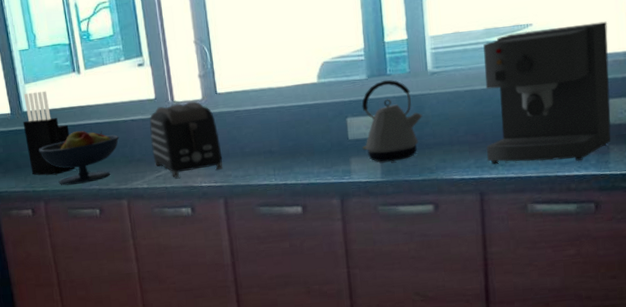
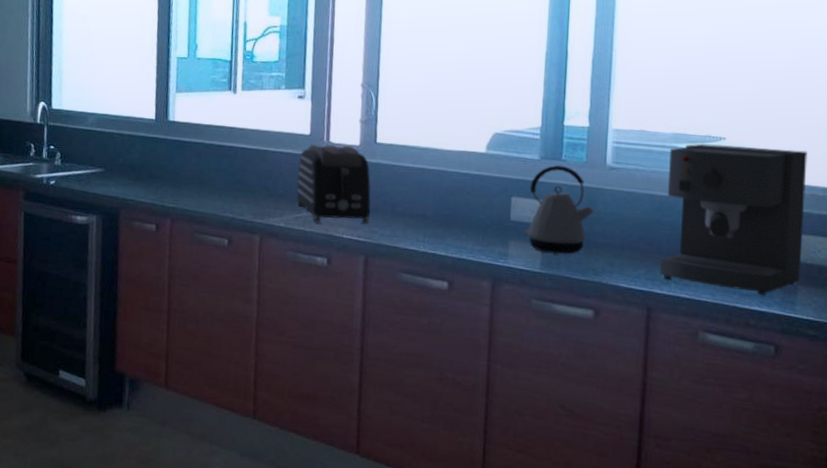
knife block: present [22,91,76,175] -> none [164,102,213,194]
fruit bowl: present [39,131,119,185] -> none [177,152,264,209]

